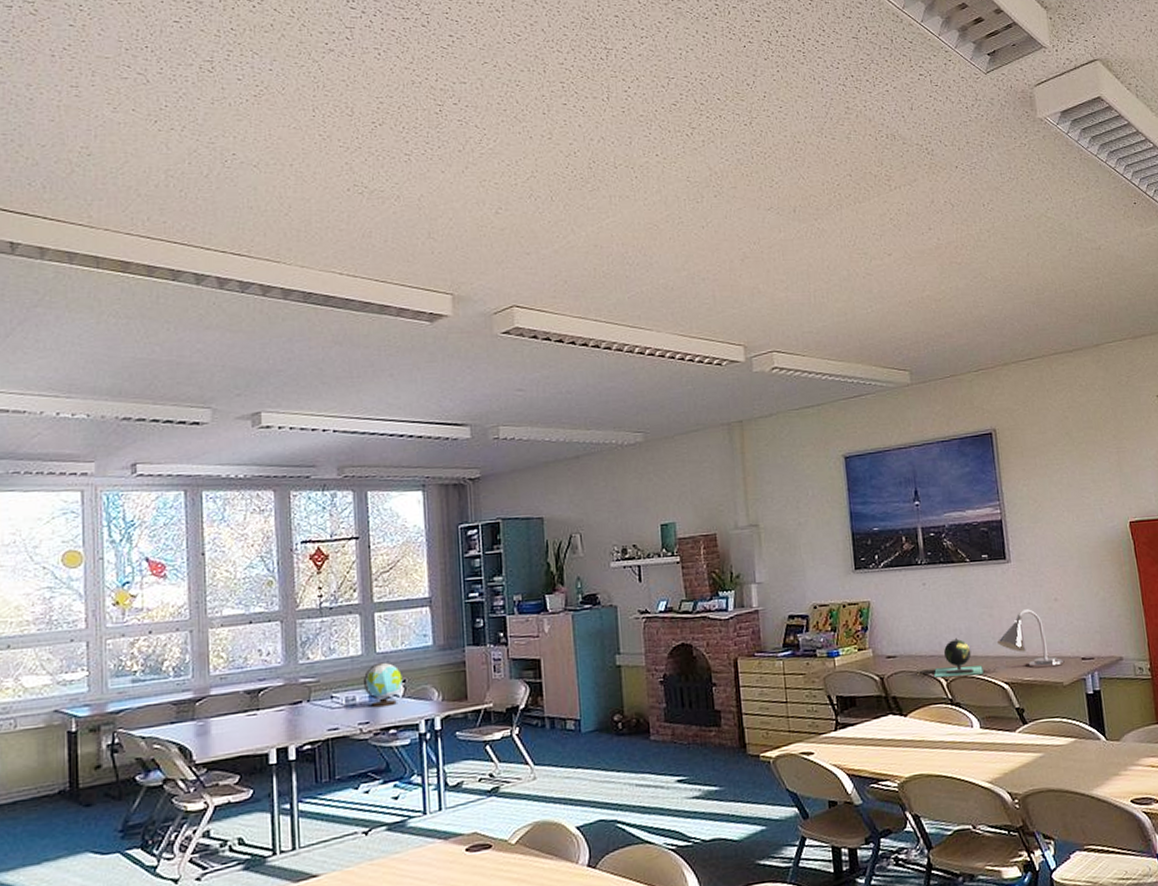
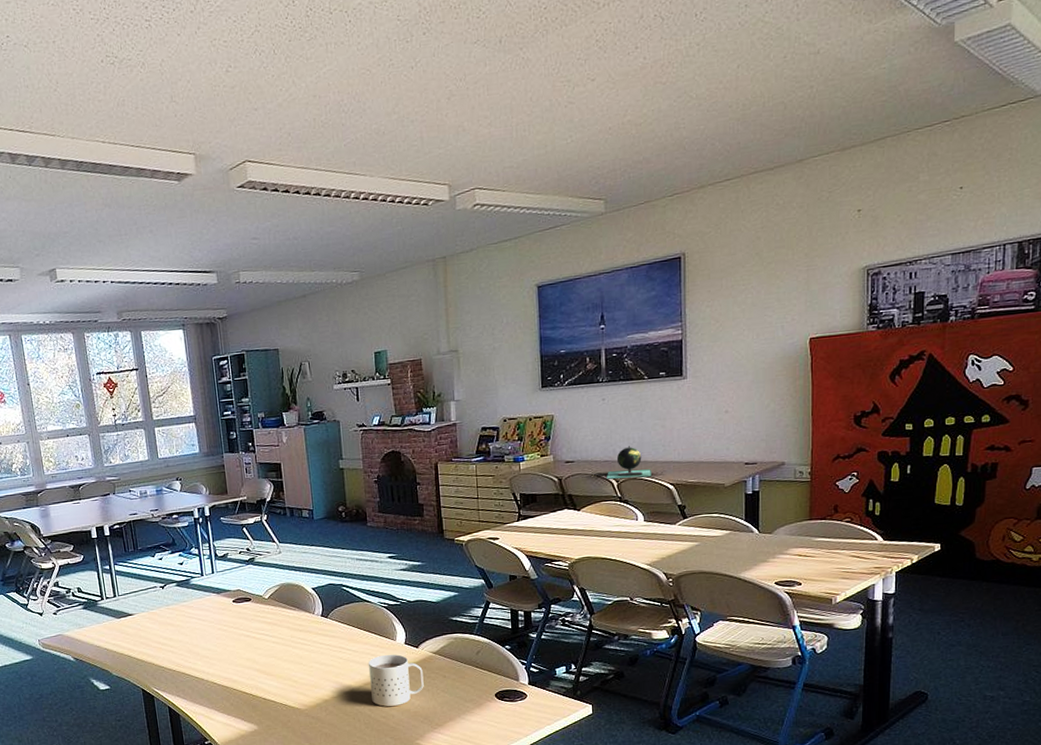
globe: present [362,662,403,708] -> none [150,465,180,499]
table lamp: present [996,609,1065,668] -> none [666,420,728,472]

